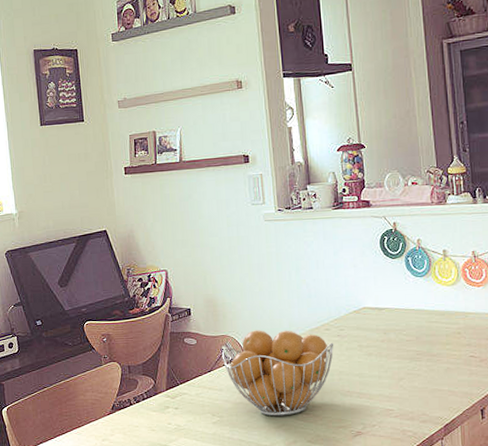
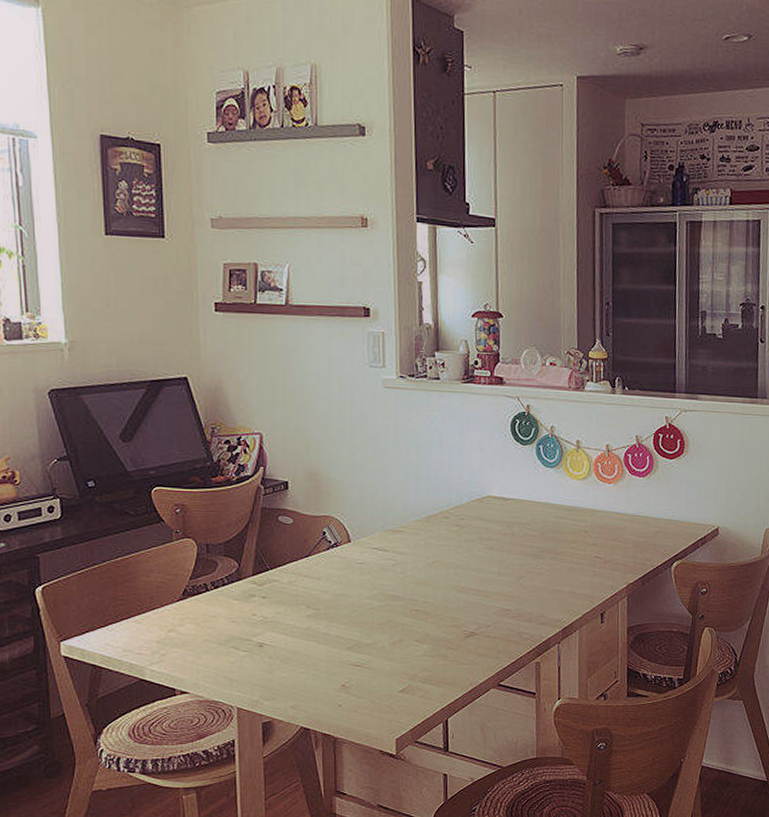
fruit basket: present [221,330,334,416] -> none [322,512,453,612]

